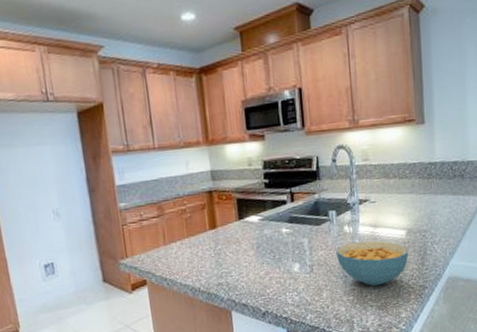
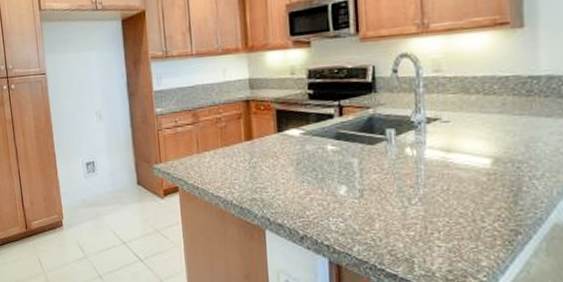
cereal bowl: present [336,240,409,287] -> none [394,167,495,224]

